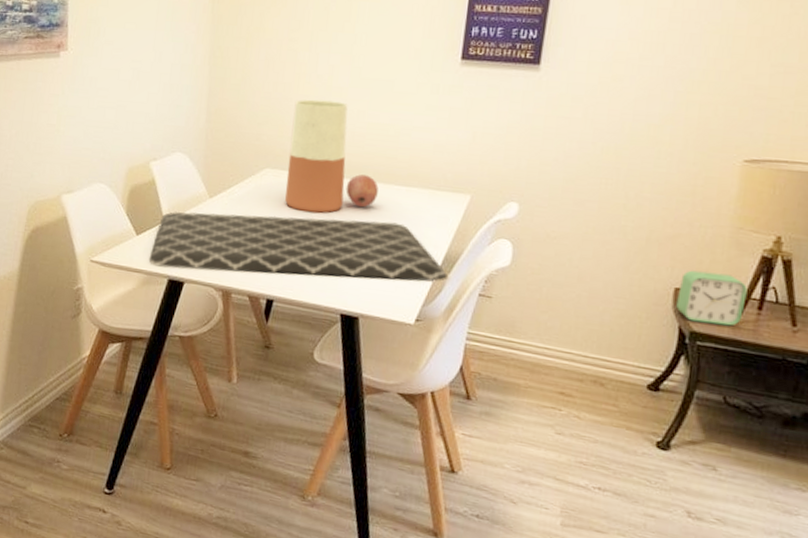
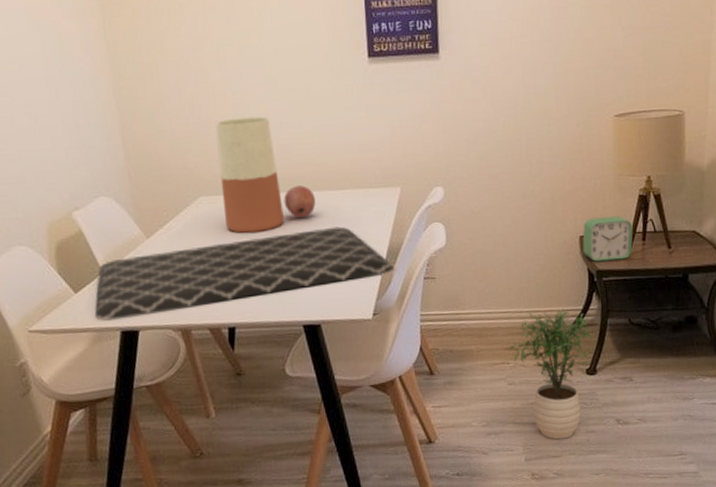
potted plant: none [563,359,674,515] -> present [508,309,593,440]

